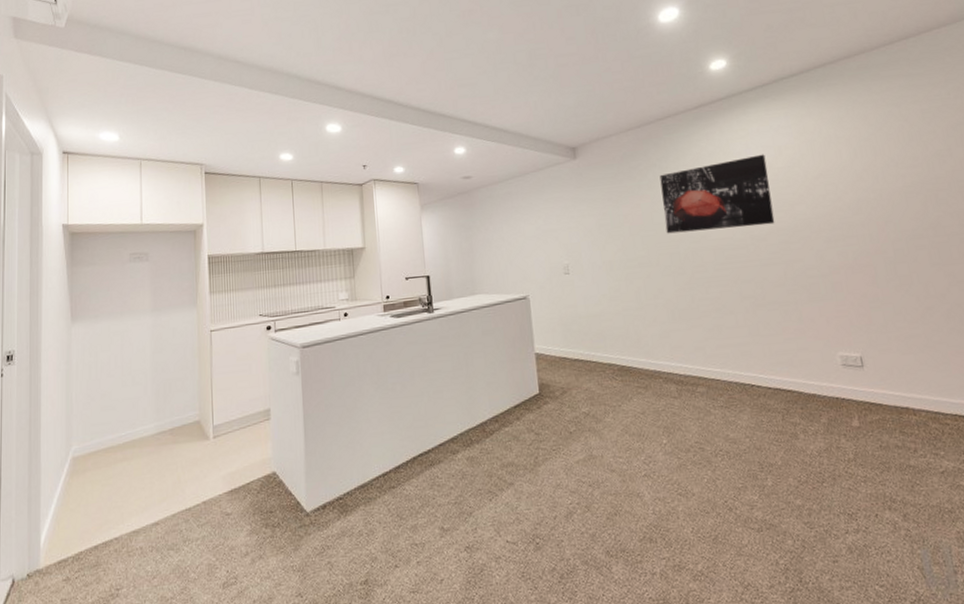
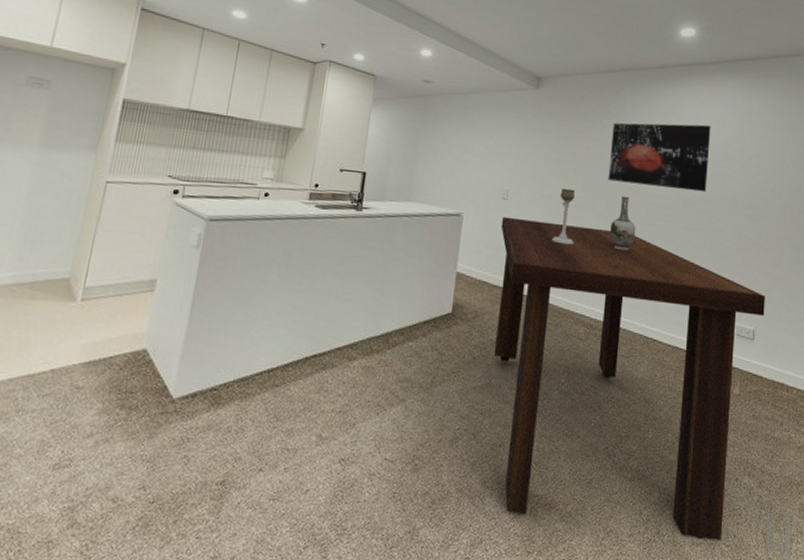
dining table: none [567,283,873,583] -> present [494,216,765,540]
candle holder: none [620,250,646,307] -> present [552,188,576,245]
vase: none [679,245,709,302] -> present [610,195,636,251]

